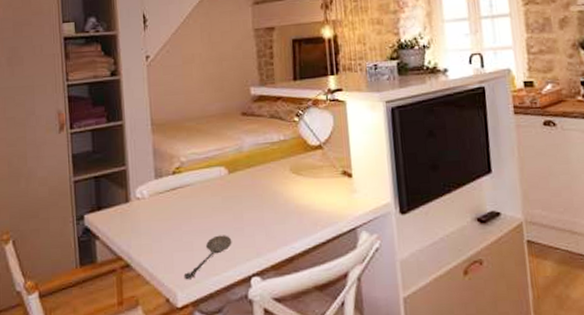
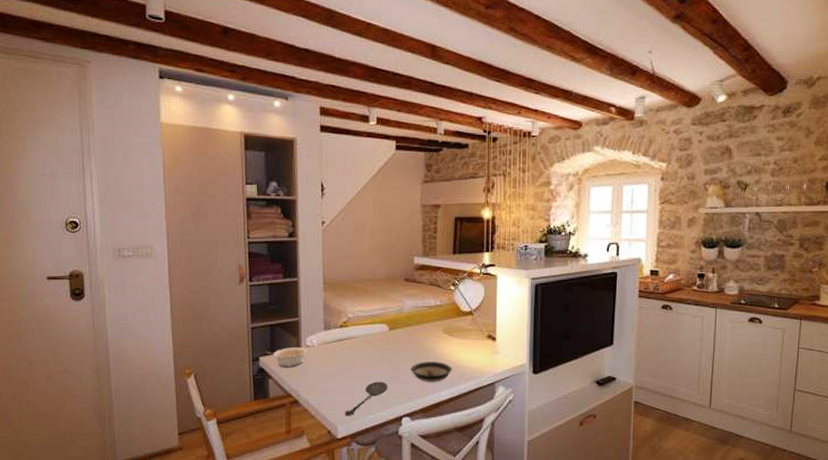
legume: none [90,200,137,226] -> present [265,347,307,367]
saucer: none [256,207,305,232] -> present [411,362,452,382]

